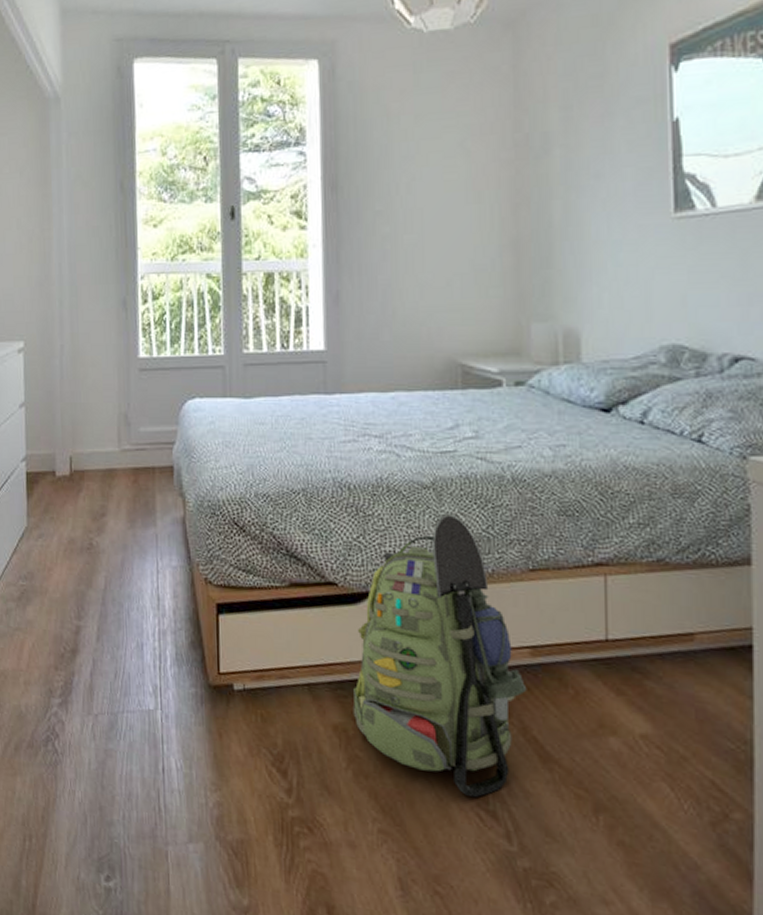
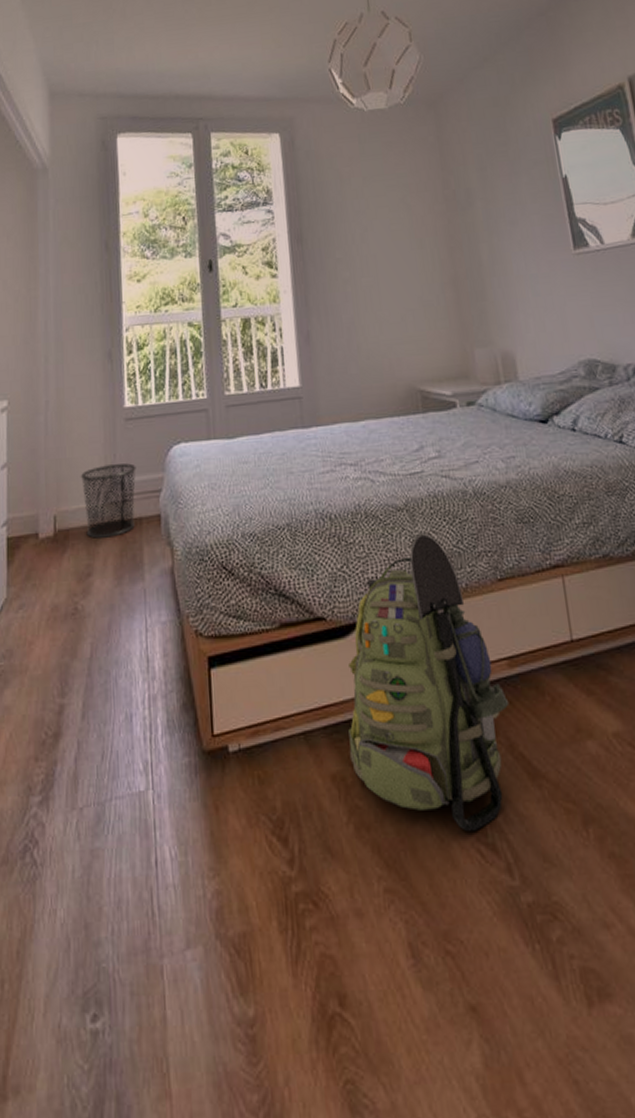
waste bin: none [94,413,150,483] -> present [80,463,136,539]

